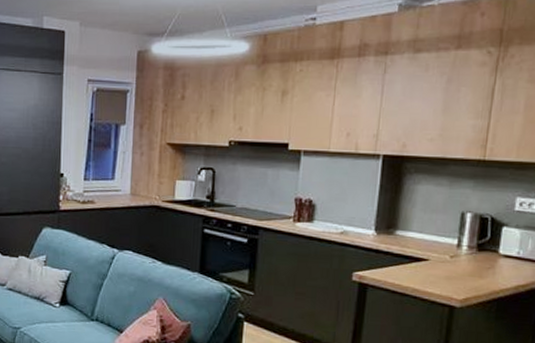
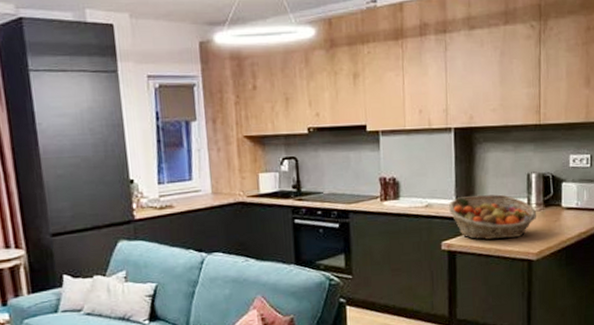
fruit basket: none [365,228,468,280] -> present [448,194,537,240]

